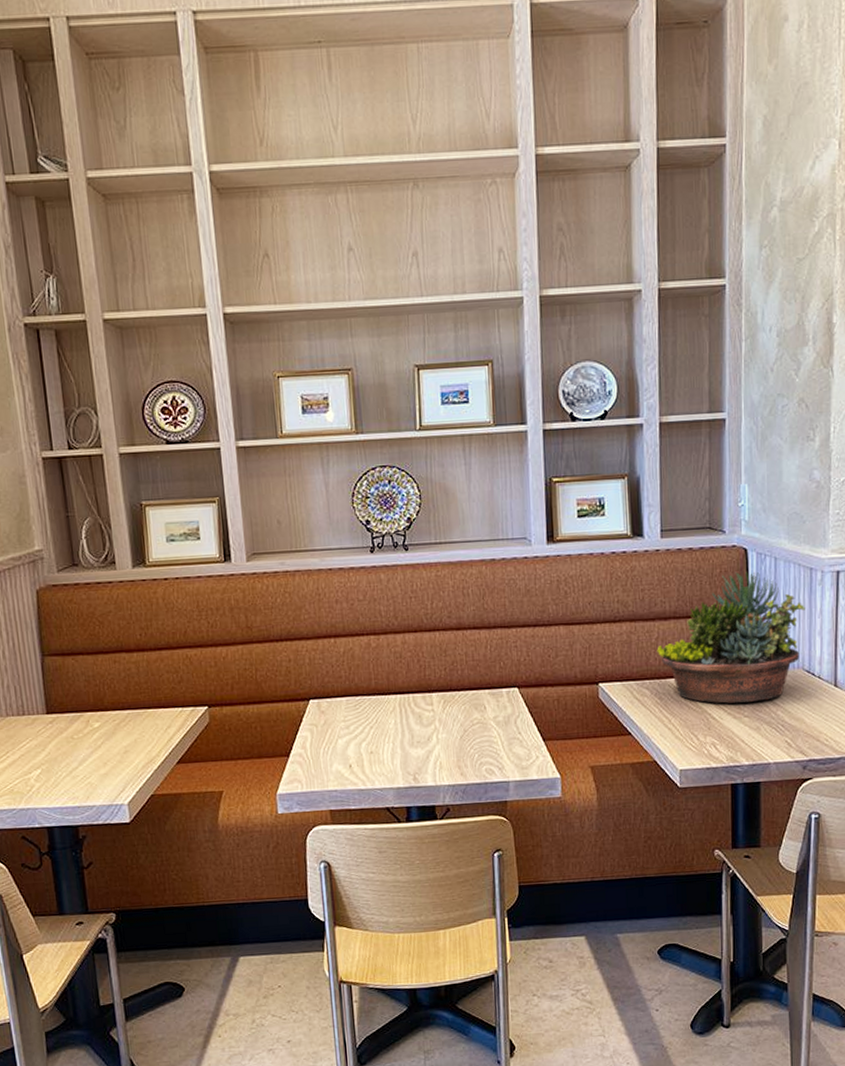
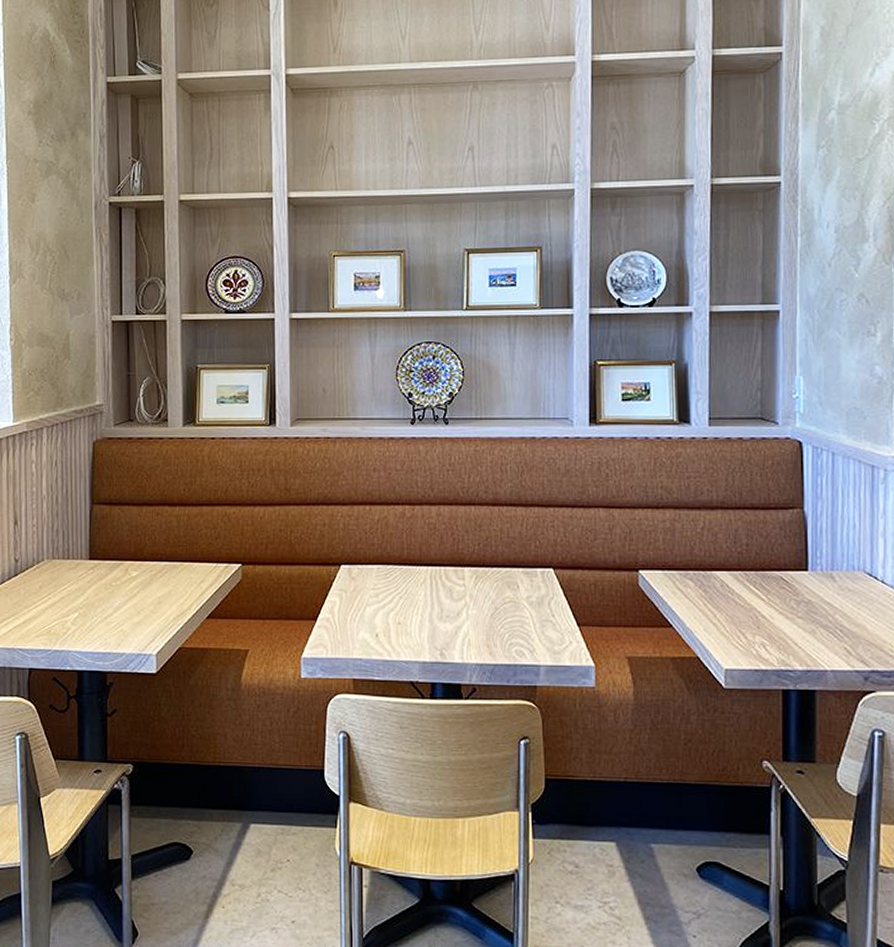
succulent planter: present [657,572,805,704] -> none [702,465,866,602]

